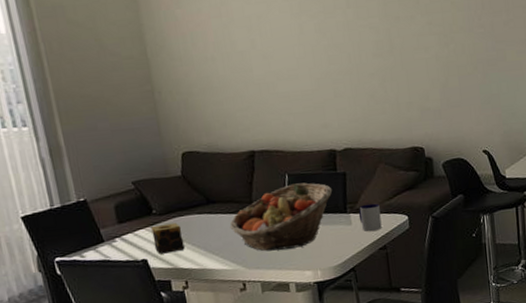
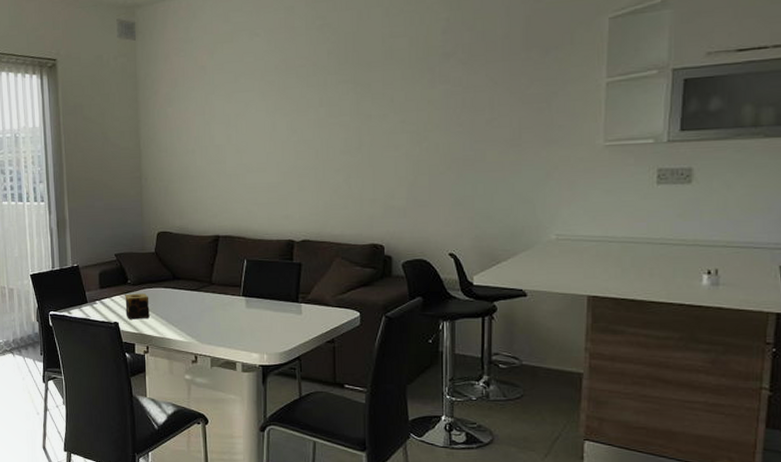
fruit basket: present [229,182,333,252] -> none [190,269,287,330]
mug: present [358,203,382,232] -> none [309,296,332,324]

